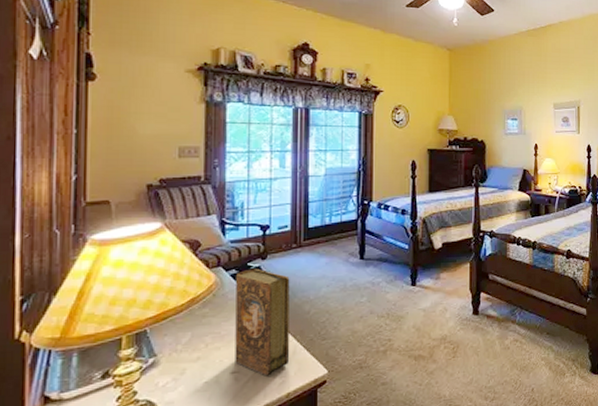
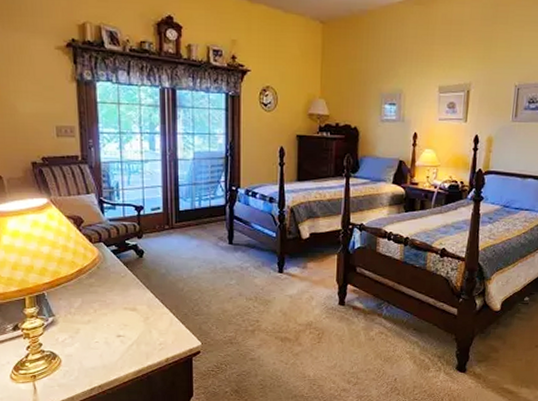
book: present [235,268,290,376] -> none [116,246,167,342]

